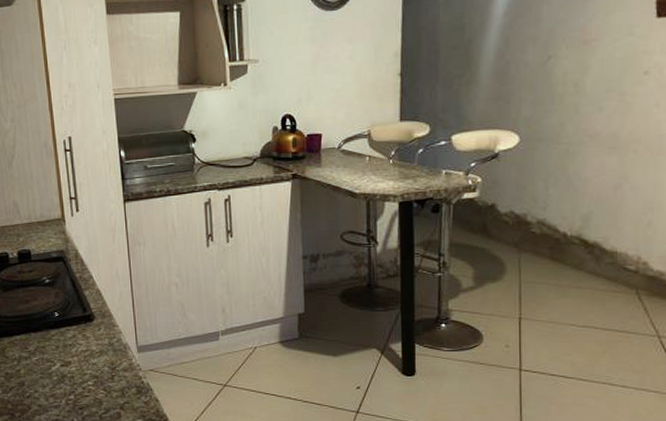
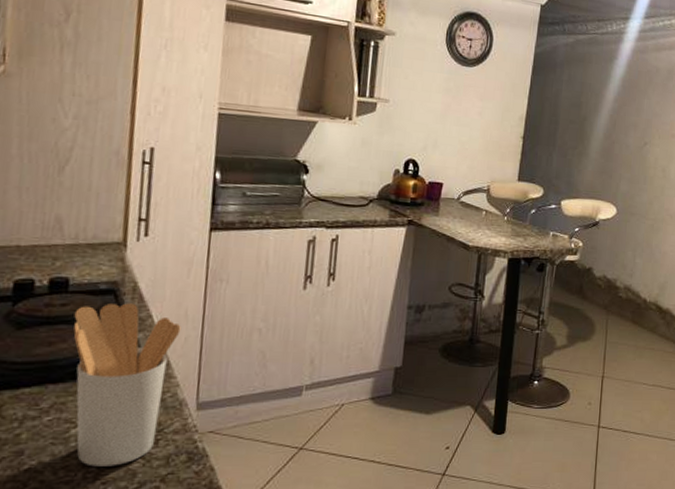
utensil holder: none [38,267,115,396] -> present [73,303,181,467]

